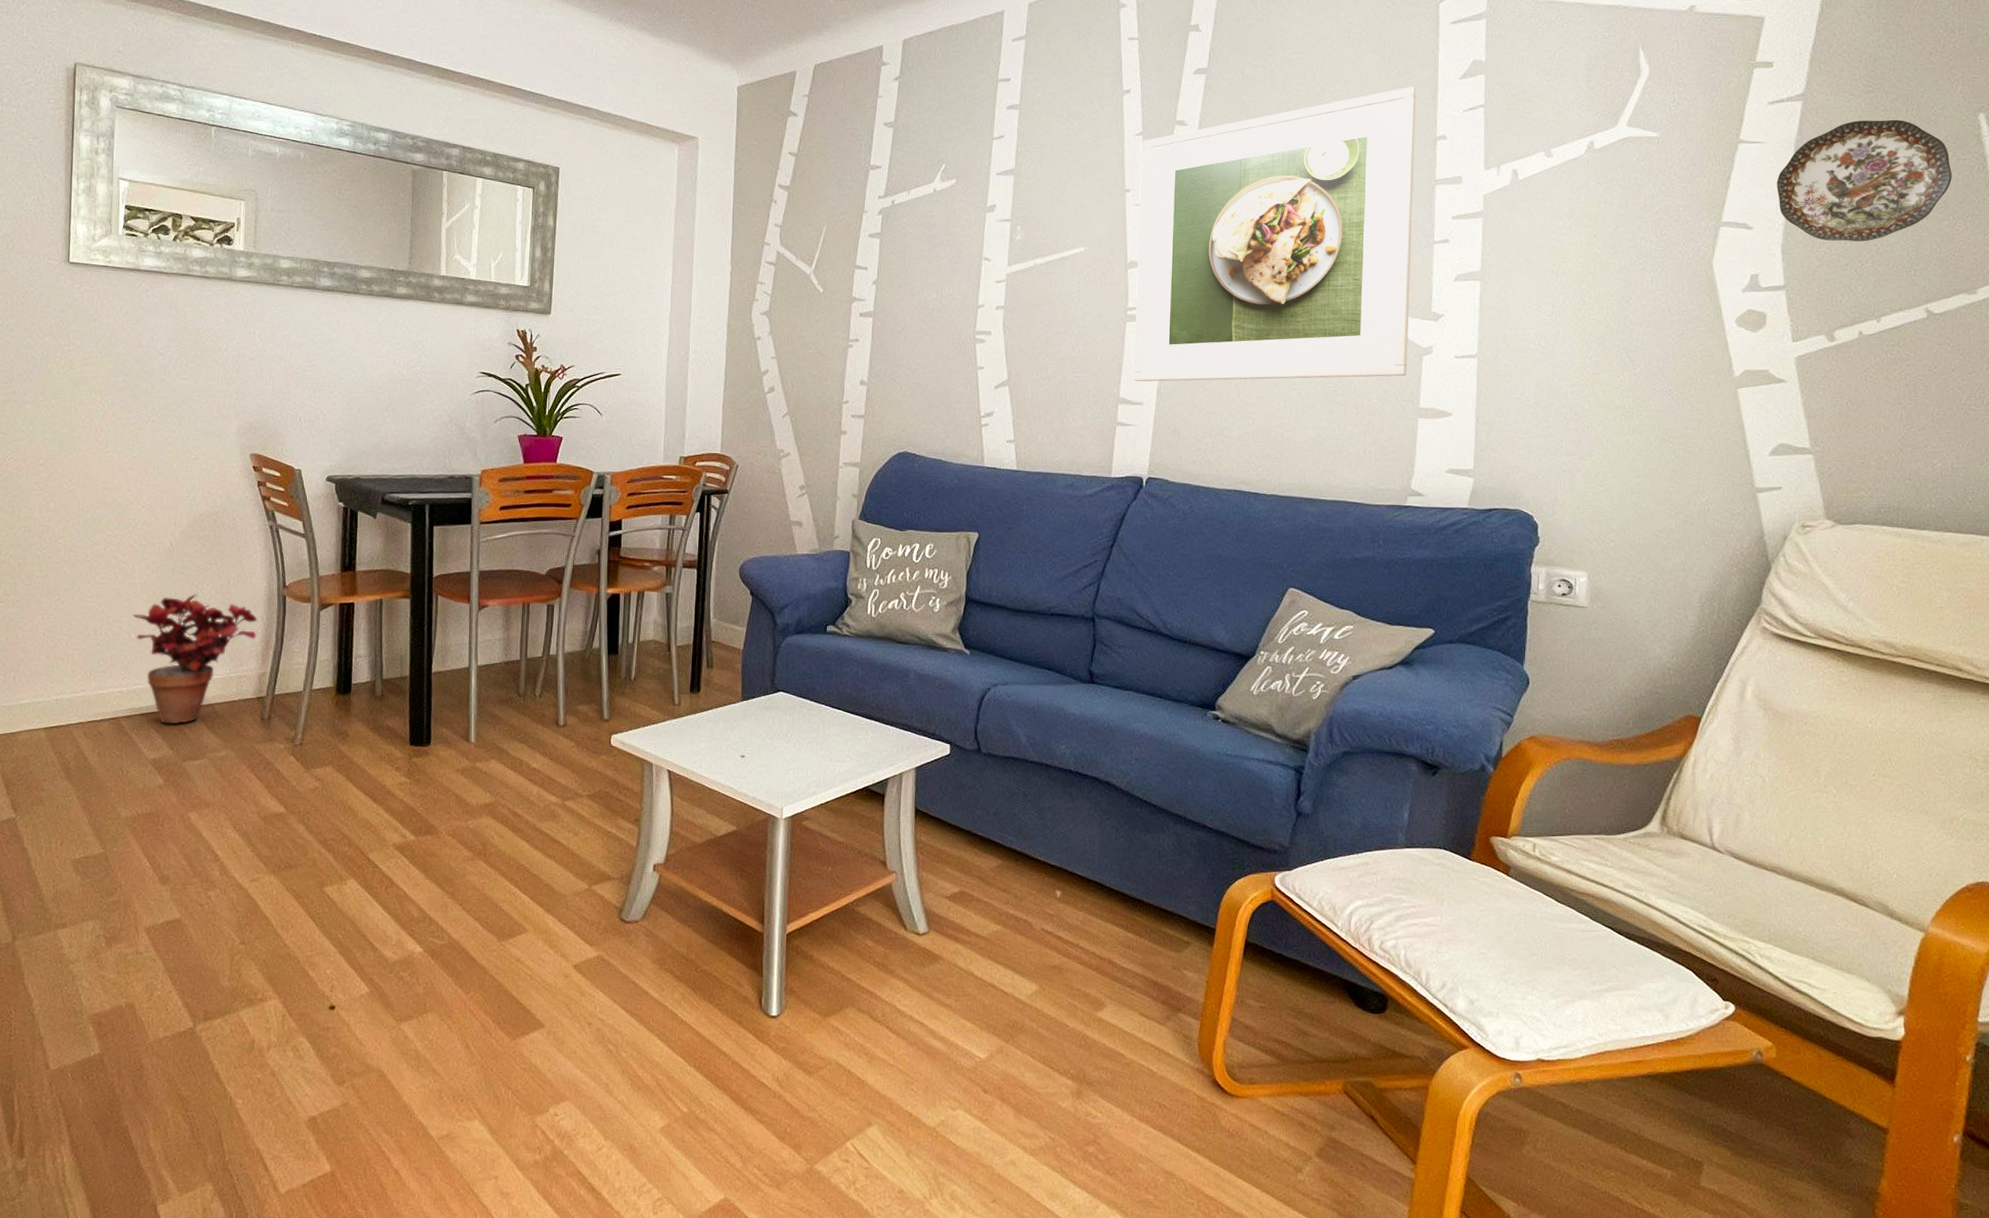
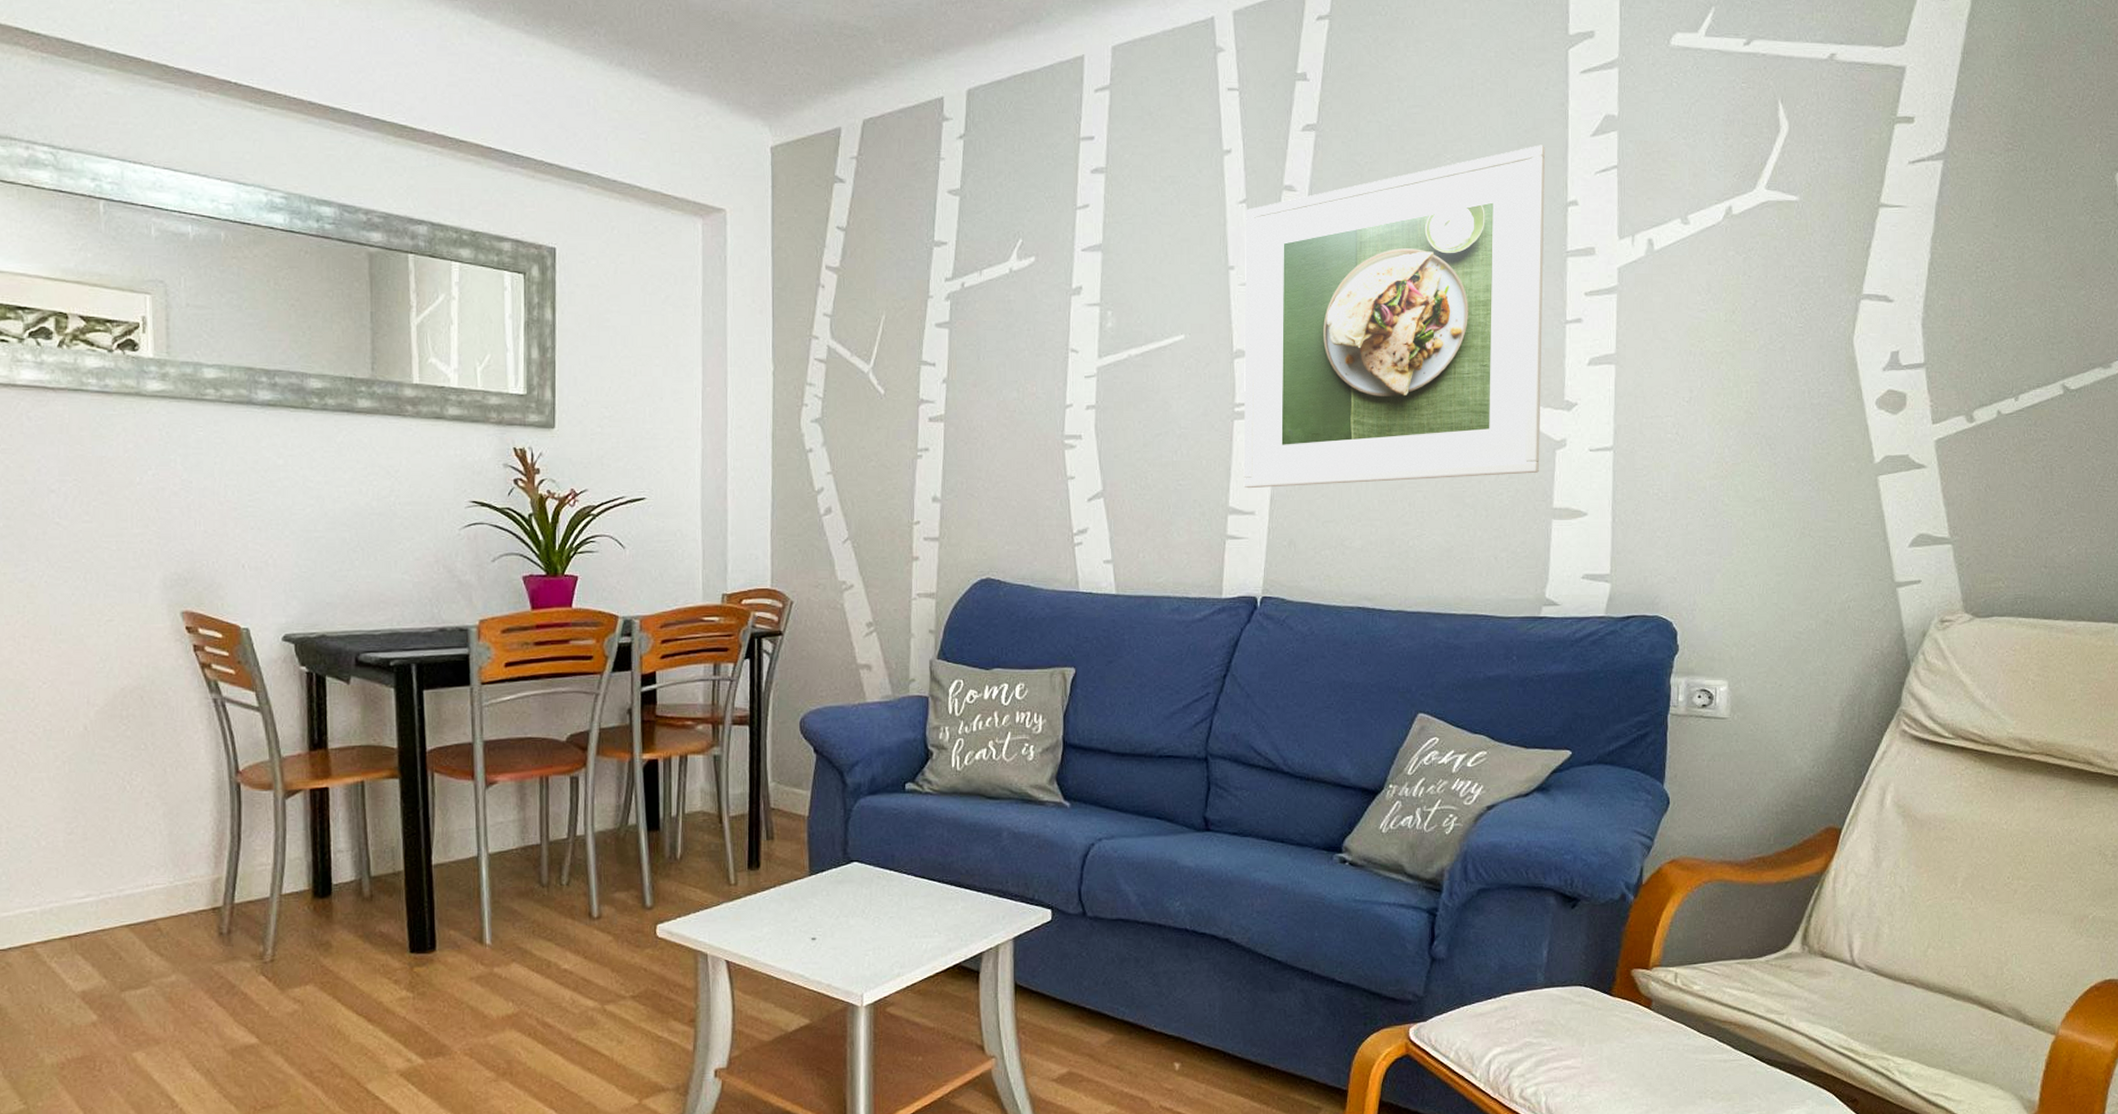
potted plant: present [133,594,258,724] -> none [41,787,207,948]
decorative plate: present [1776,119,1952,242] -> none [1917,180,2089,314]

